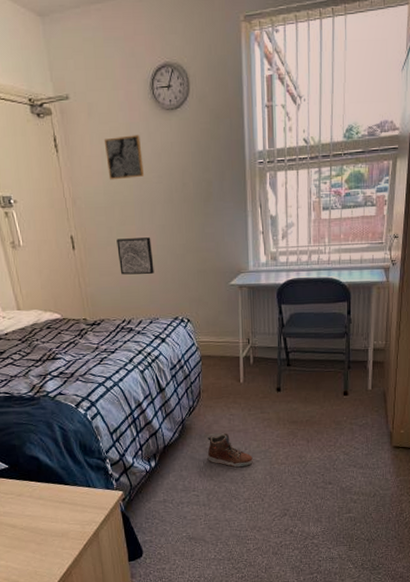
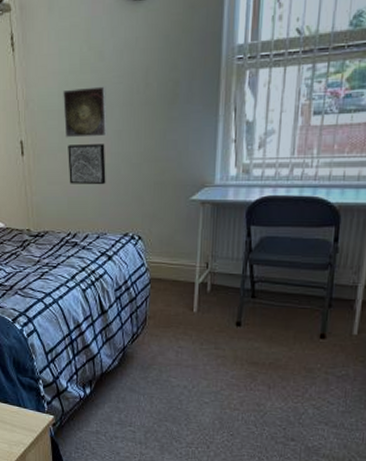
wall art: present [104,135,144,180] -> none [62,30,103,81]
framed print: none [108,185,152,233] -> present [63,86,107,138]
sneaker: present [207,433,253,468] -> none [148,367,201,408]

